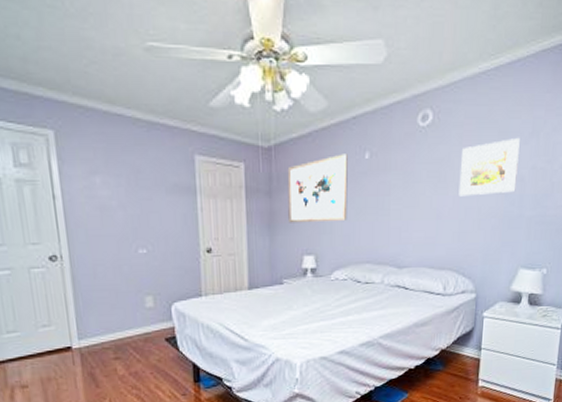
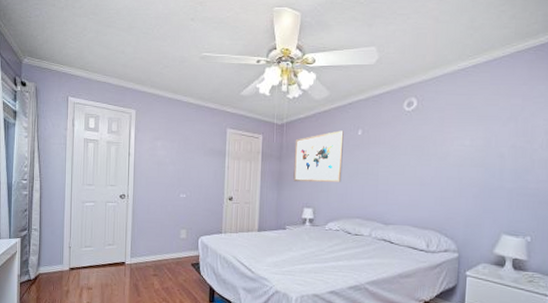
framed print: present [459,137,520,197] -> none [441,120,498,168]

